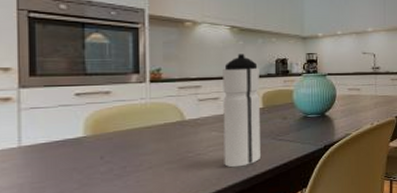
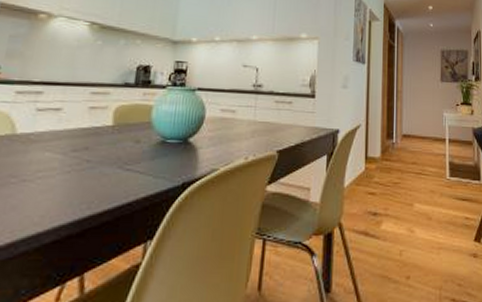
water bottle: present [223,54,260,168] -> none [53,56,116,203]

